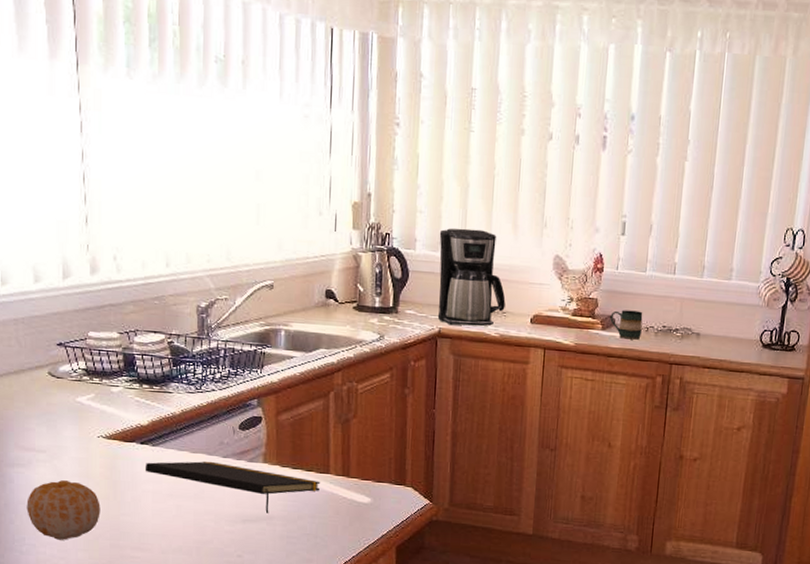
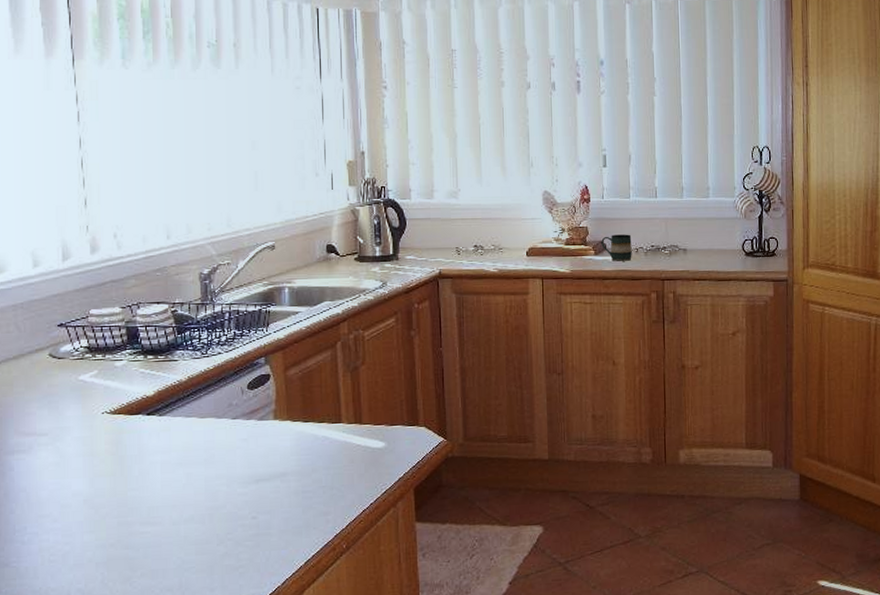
fruit: present [26,480,100,540] -> none [28,462,107,525]
notepad: present [146,461,321,513] -> none [153,424,333,470]
coffee maker: present [437,228,506,326] -> none [432,175,501,266]

